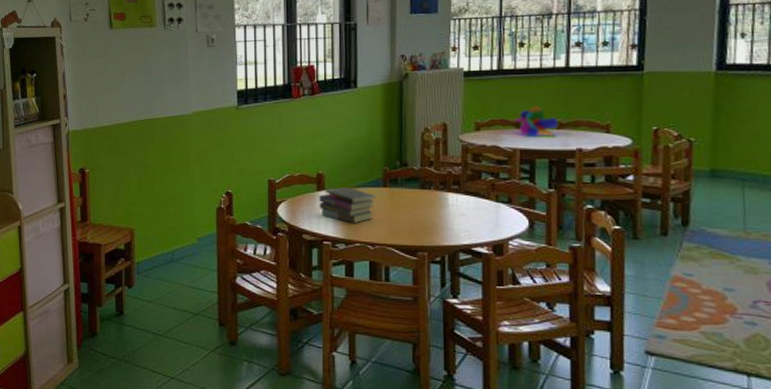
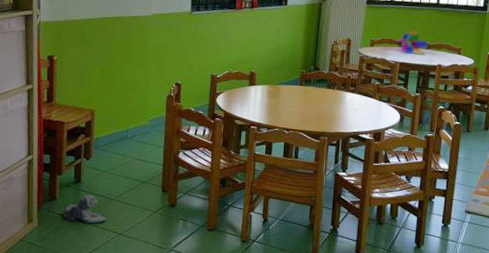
plush toy: none [104,329,156,366] -> present [62,194,107,224]
books: present [319,186,376,224] -> none [250,83,294,113]

